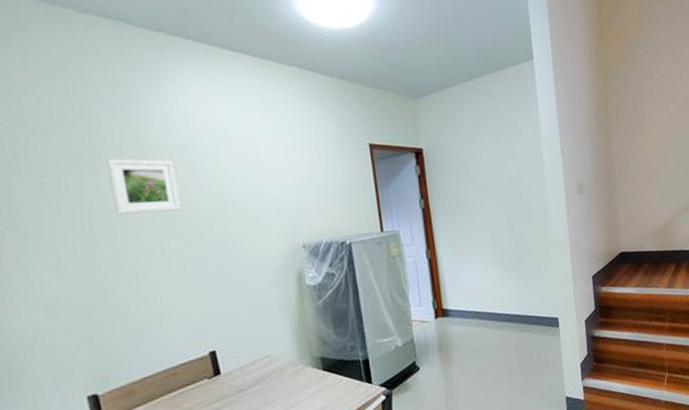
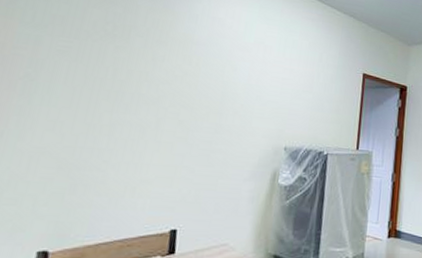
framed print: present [106,158,181,214] -> none [126,39,192,95]

